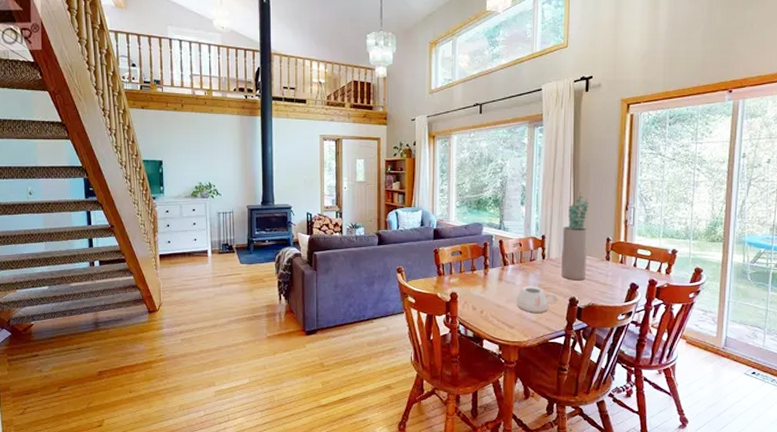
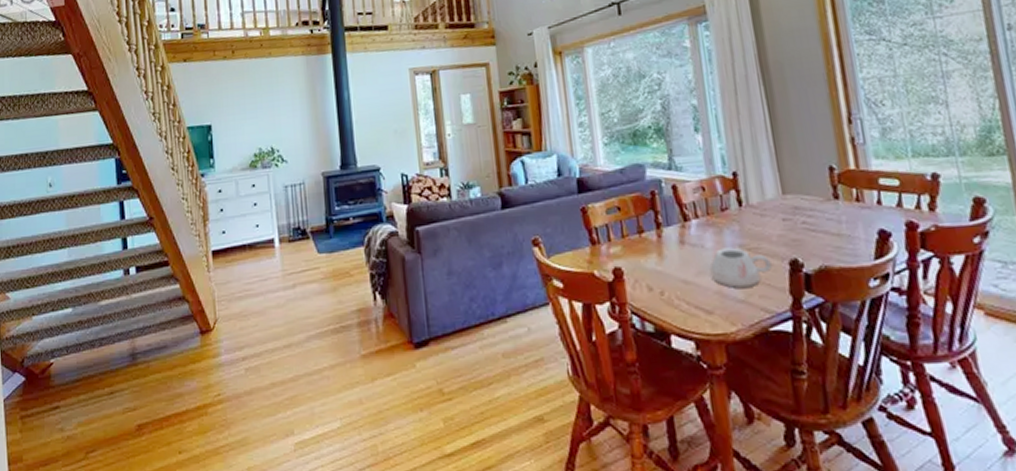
vase: present [561,192,589,281] -> none [760,104,809,234]

